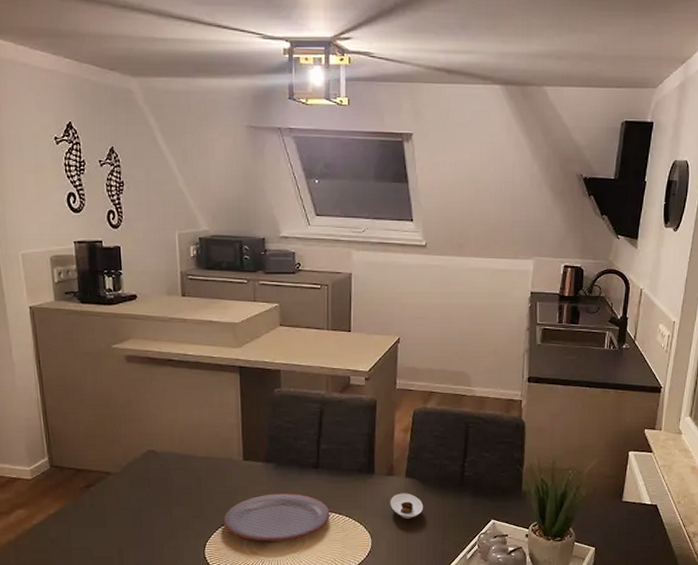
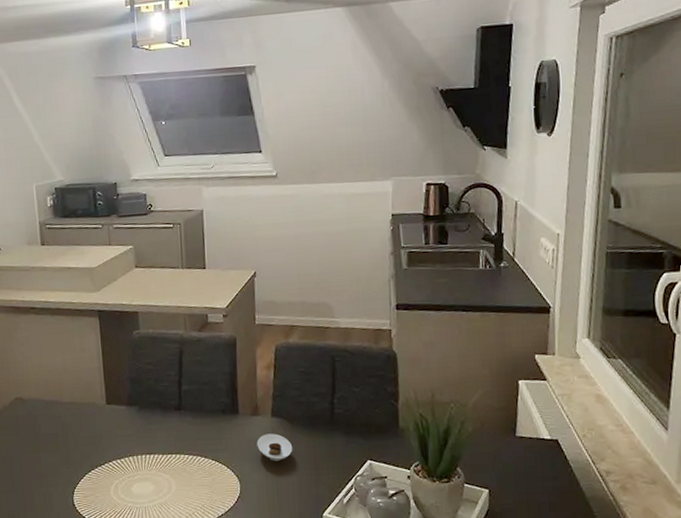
plate: present [223,493,330,541] -> none [90,437,196,487]

